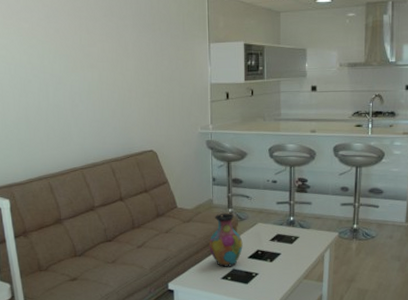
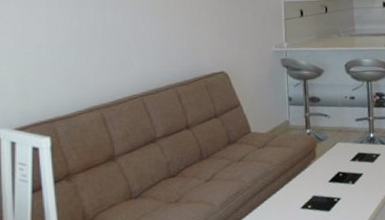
vase: present [209,213,243,267] -> none [286,134,323,195]

